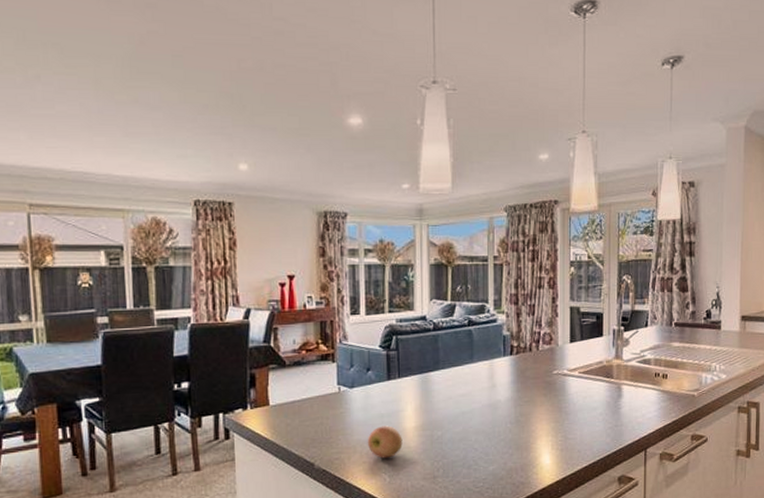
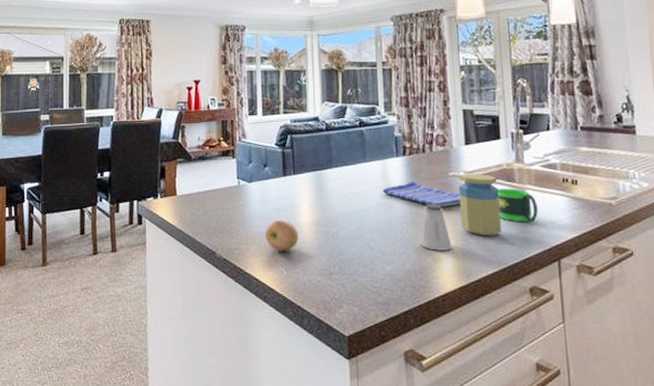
dish towel: none [489,381,562,405] -> present [383,182,461,207]
saltshaker: none [522,402,552,448] -> present [420,204,452,251]
jar: none [561,371,598,431] -> present [458,174,501,235]
mug: none [596,384,631,416] -> present [497,188,538,223]

